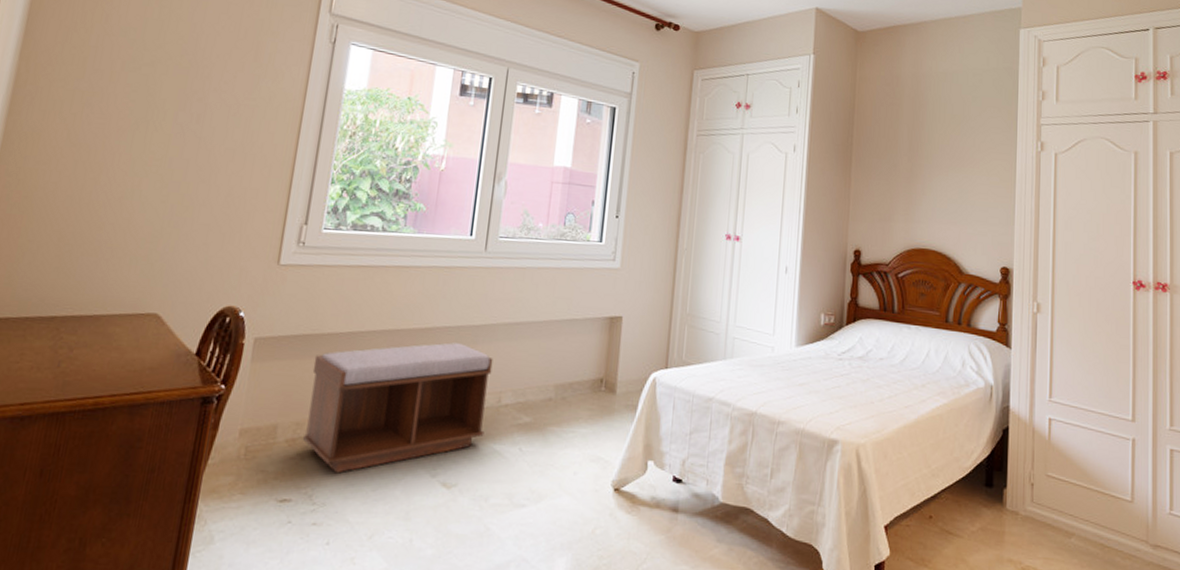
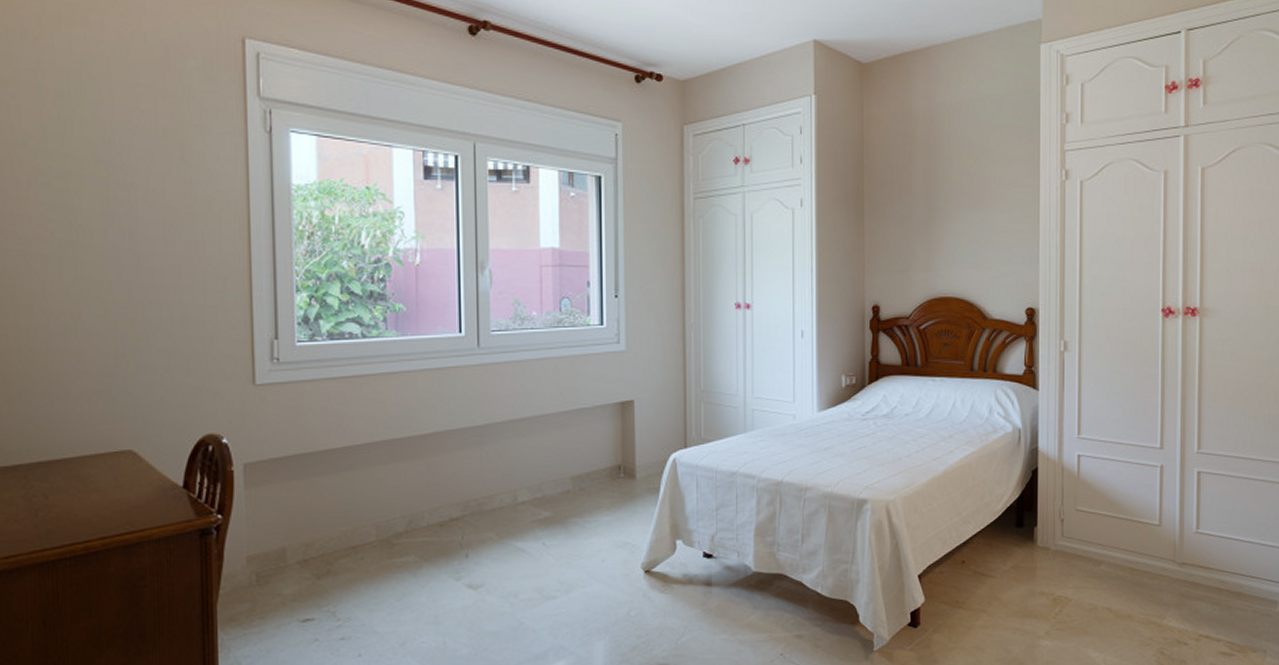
bench: present [302,342,493,474] -> none [312,446,504,588]

